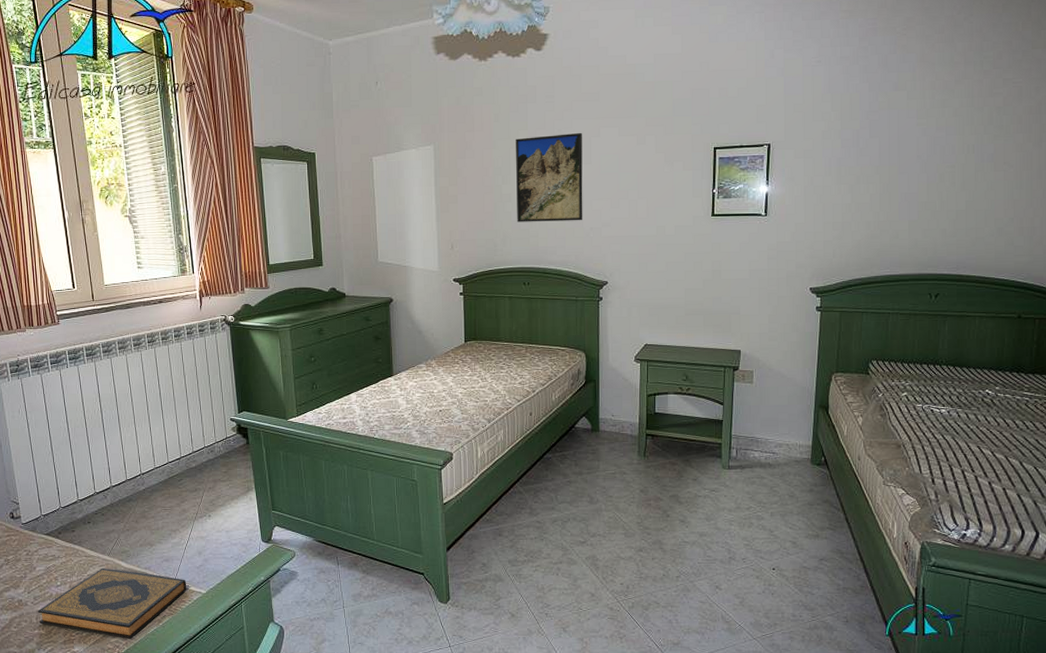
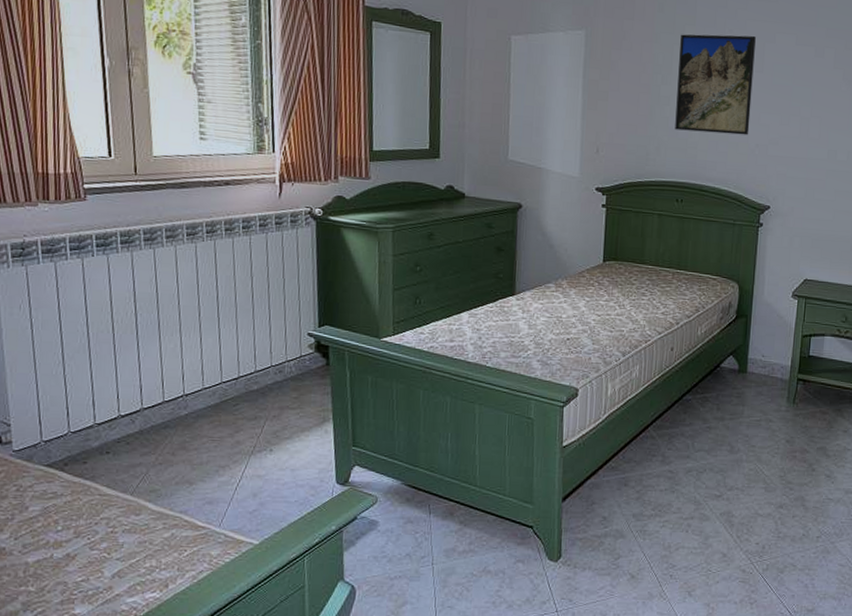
hardback book: present [38,568,187,639] -> none [27,510,235,599]

